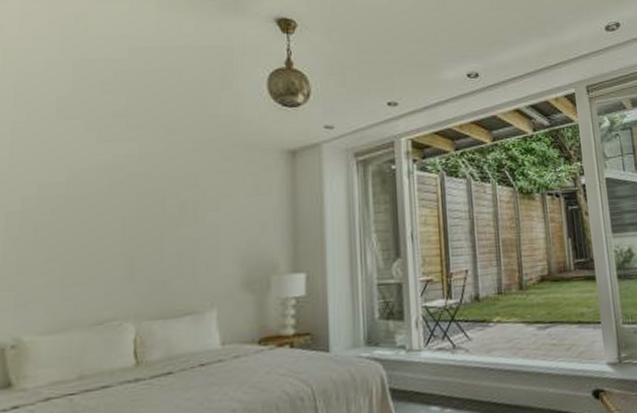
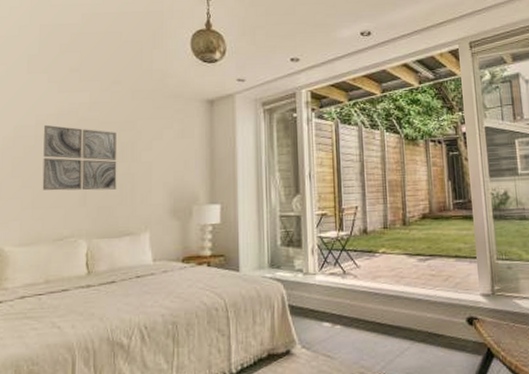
wall art: none [75,181,175,264] -> present [42,124,117,191]

